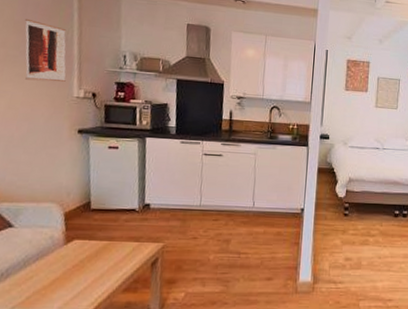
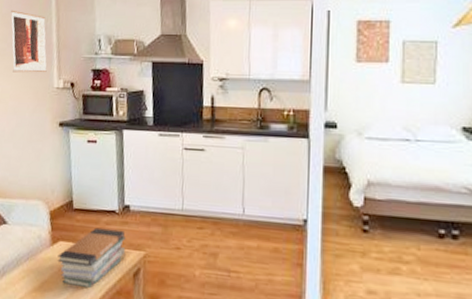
book stack: none [71,225,145,281] -> present [57,227,126,289]

